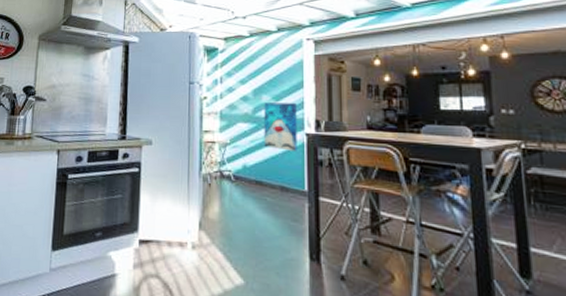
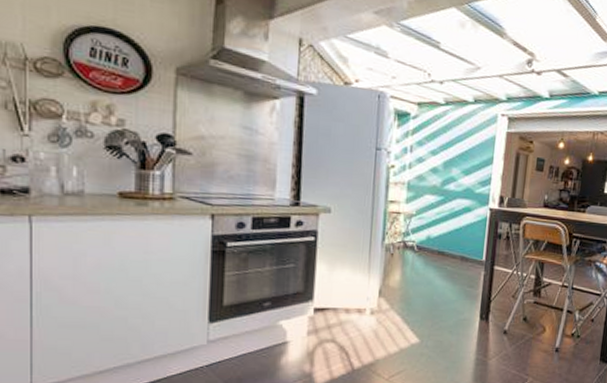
wall art: present [264,102,297,151] -> none [449,176,485,225]

